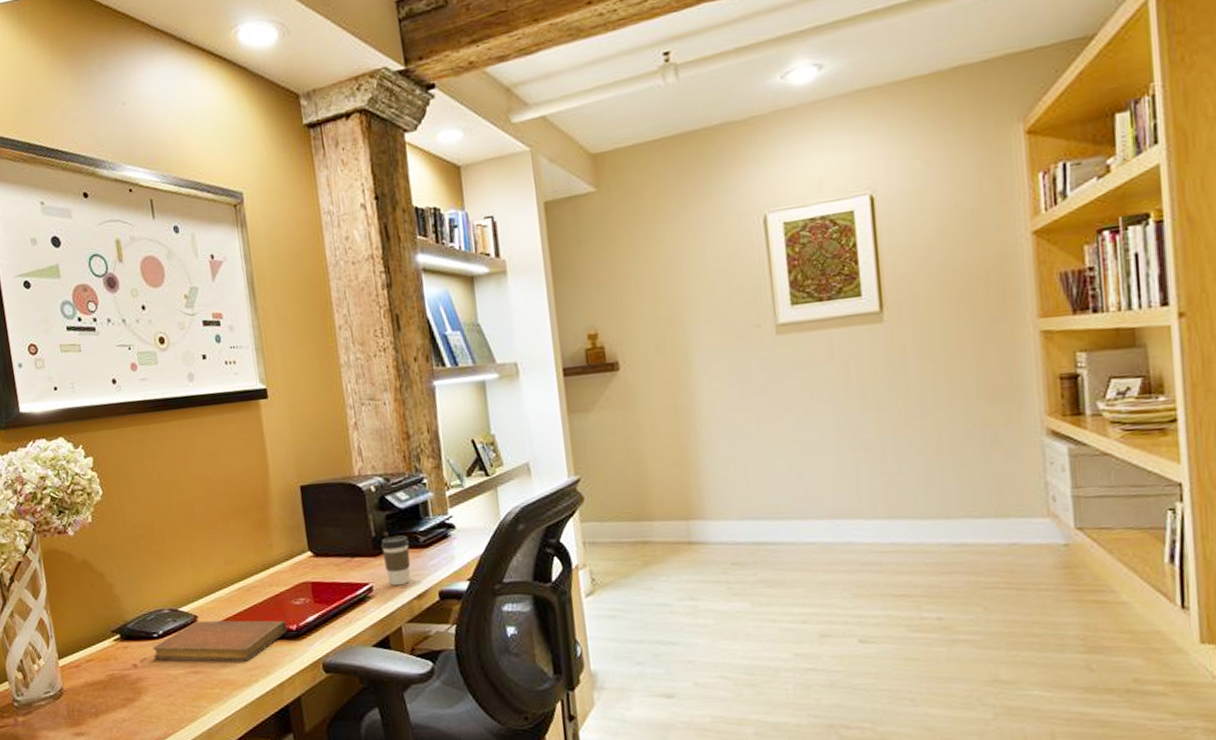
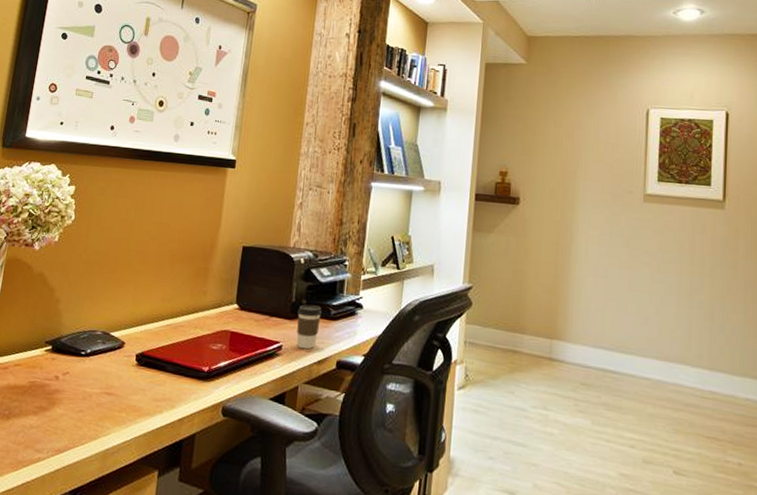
notebook: present [153,620,287,662] -> none [76,347,201,393]

